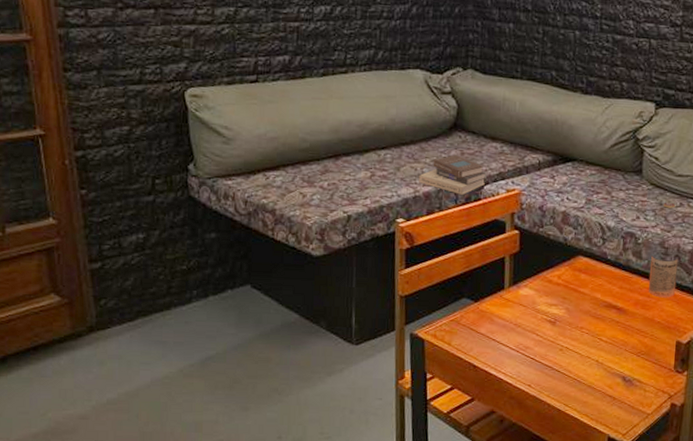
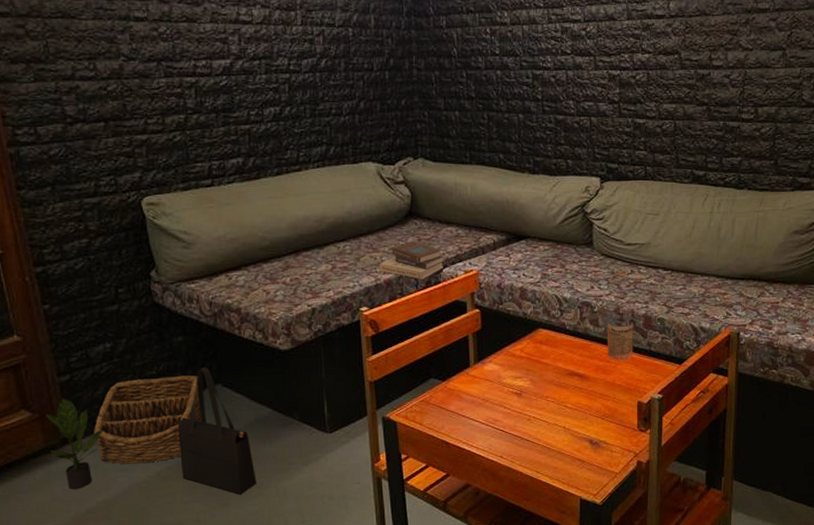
potted plant: none [74,285,129,378] -> present [45,398,102,489]
basket: none [120,272,229,359] -> present [94,375,203,465]
tote bag: none [203,267,279,400] -> present [177,367,257,495]

